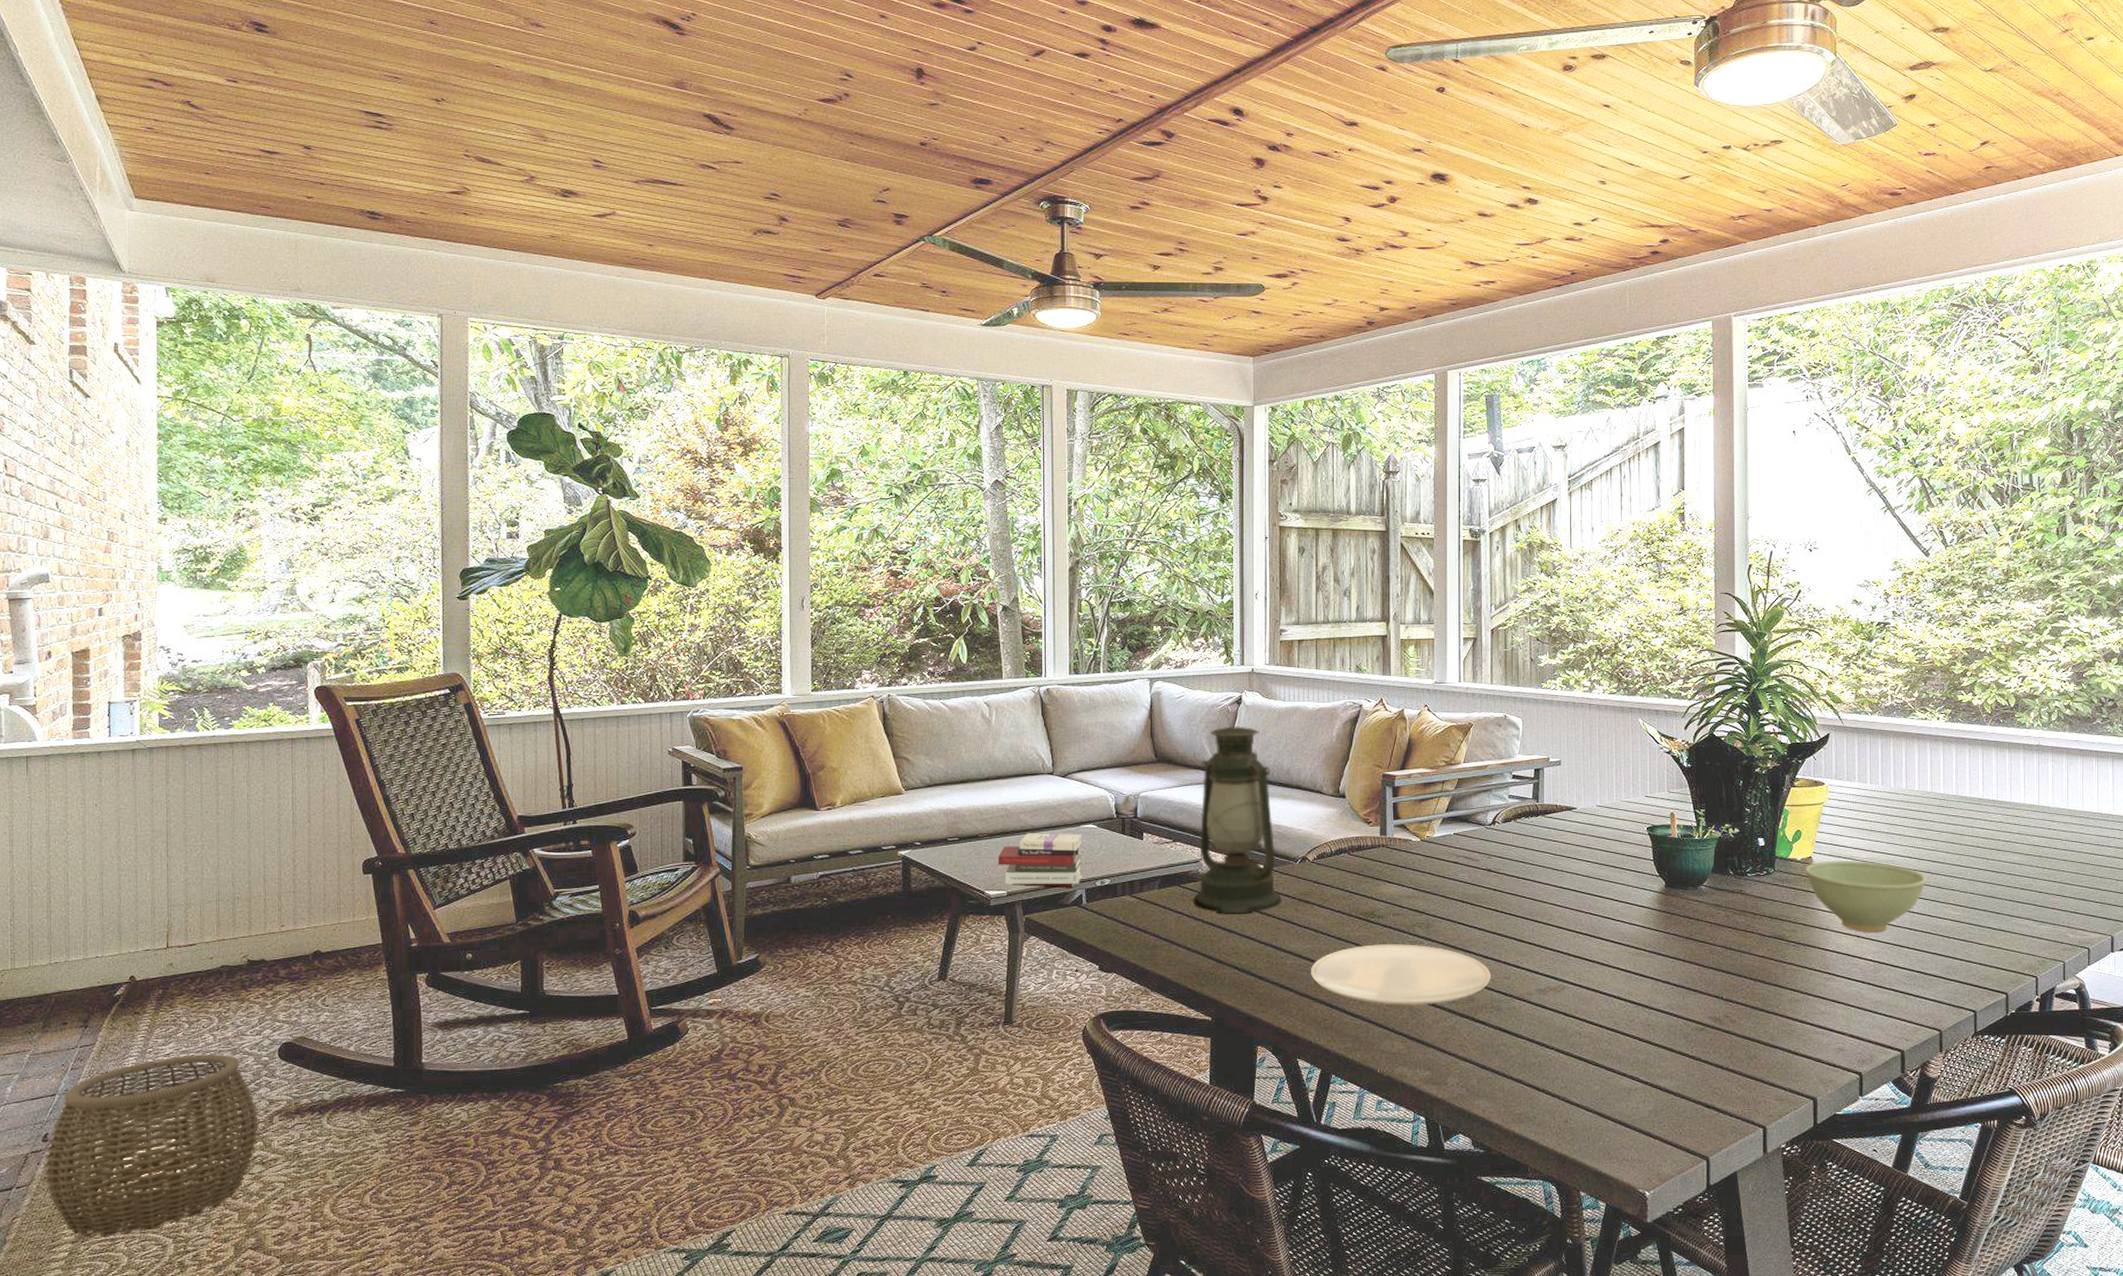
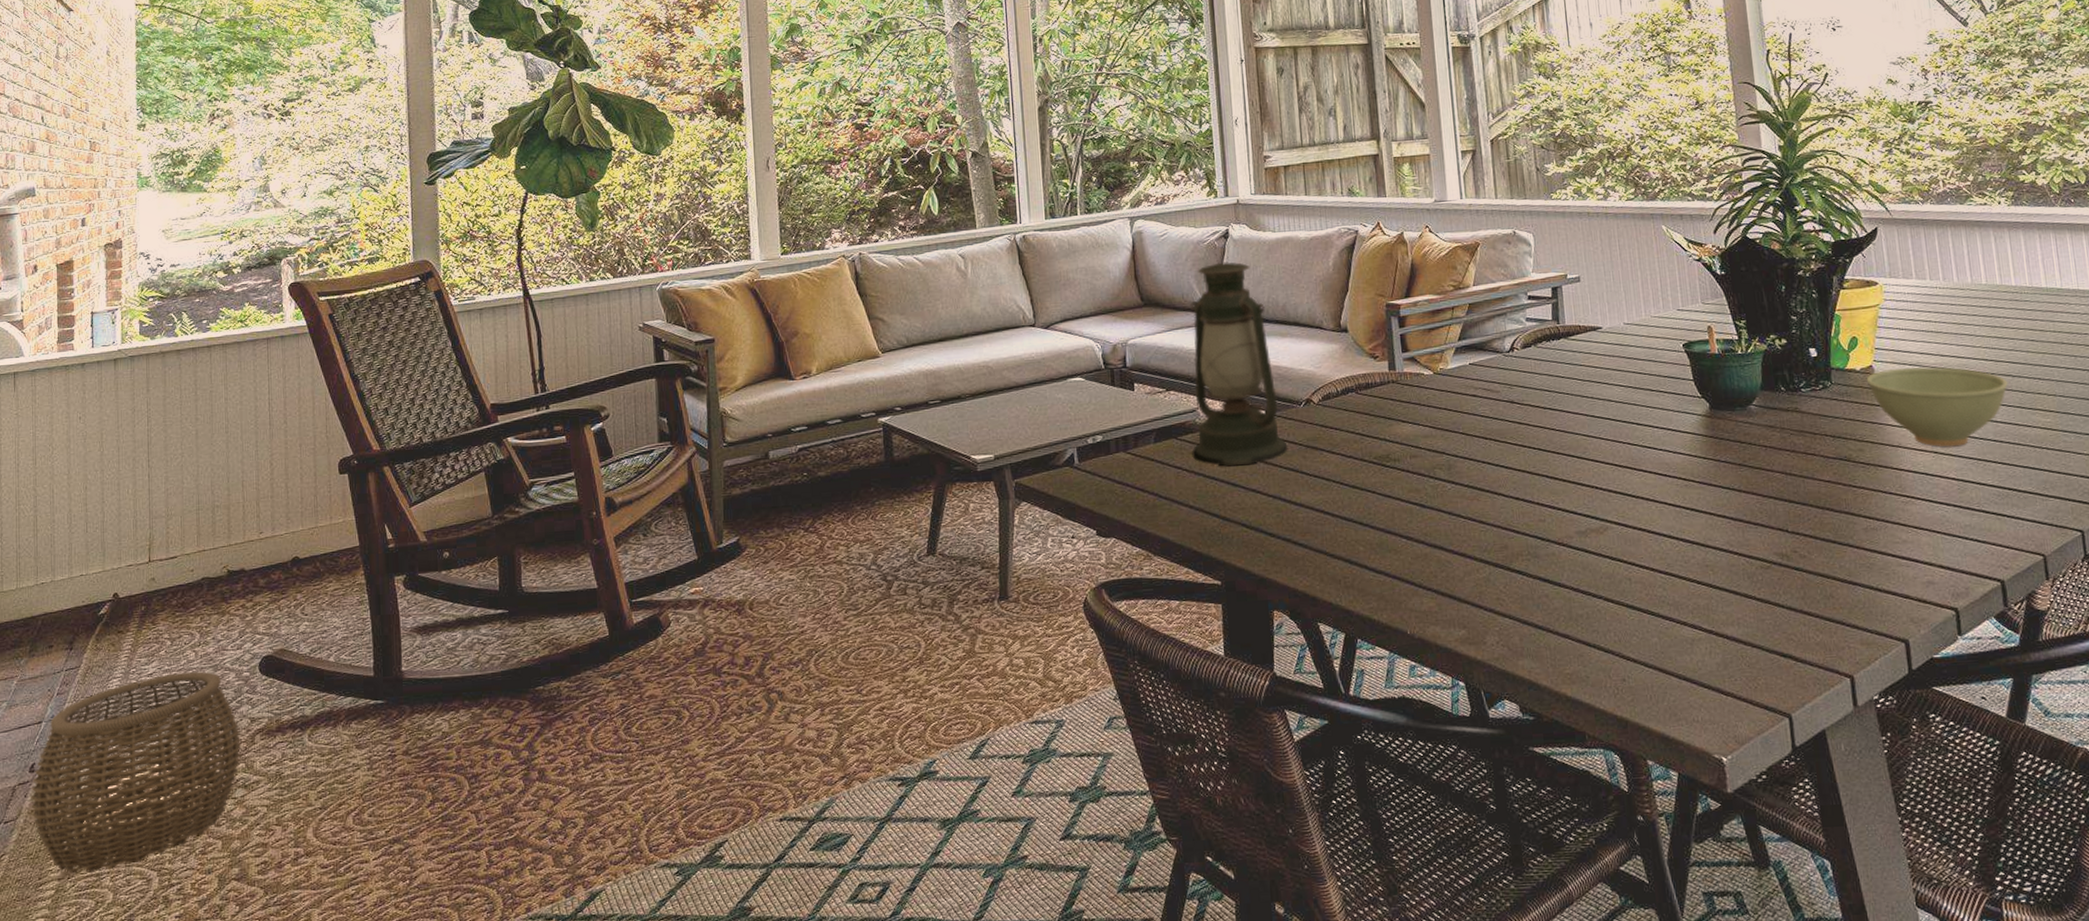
books: present [998,833,1082,888] -> none [983,388,1073,448]
plate: present [1311,944,1491,1006] -> none [1325,489,1524,558]

